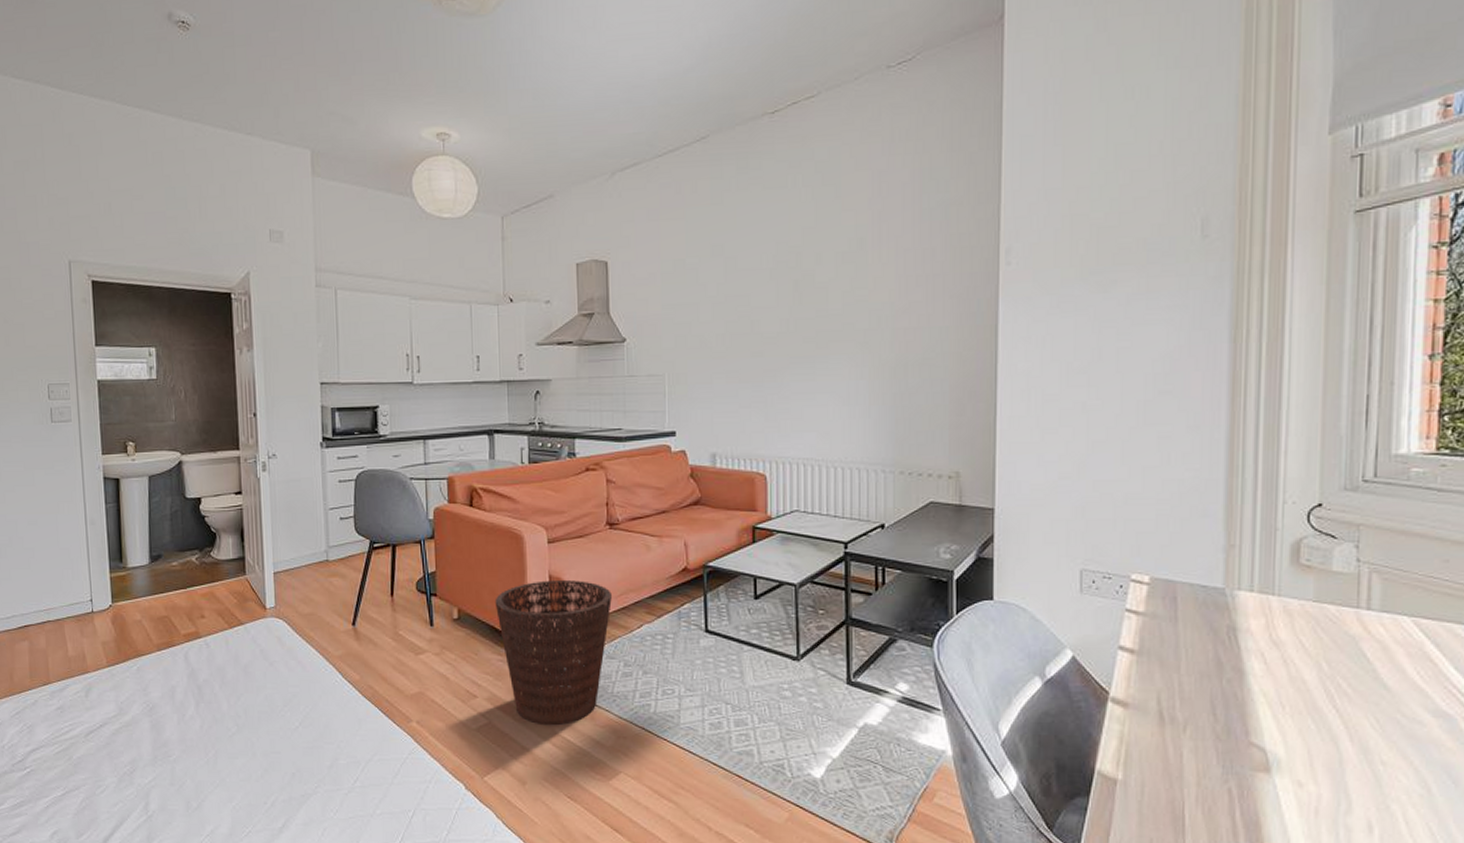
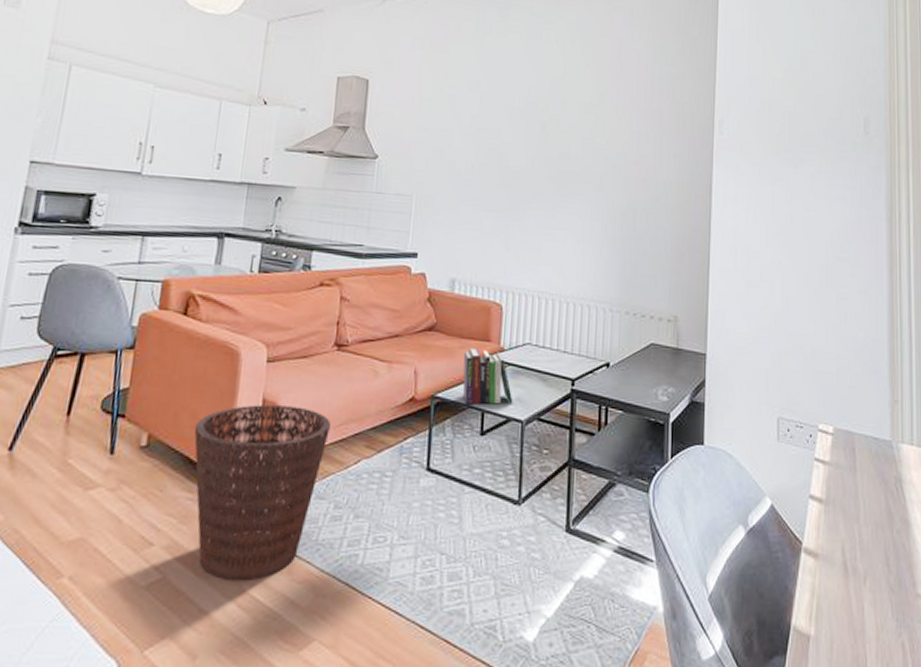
books: none [731,518,785,572] -> present [463,347,513,405]

